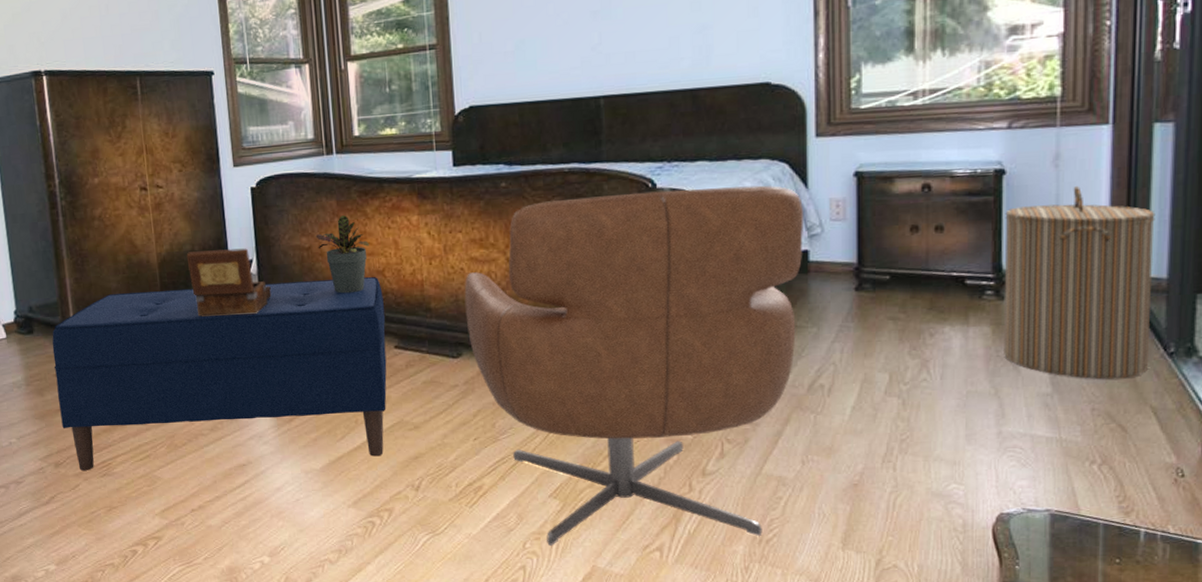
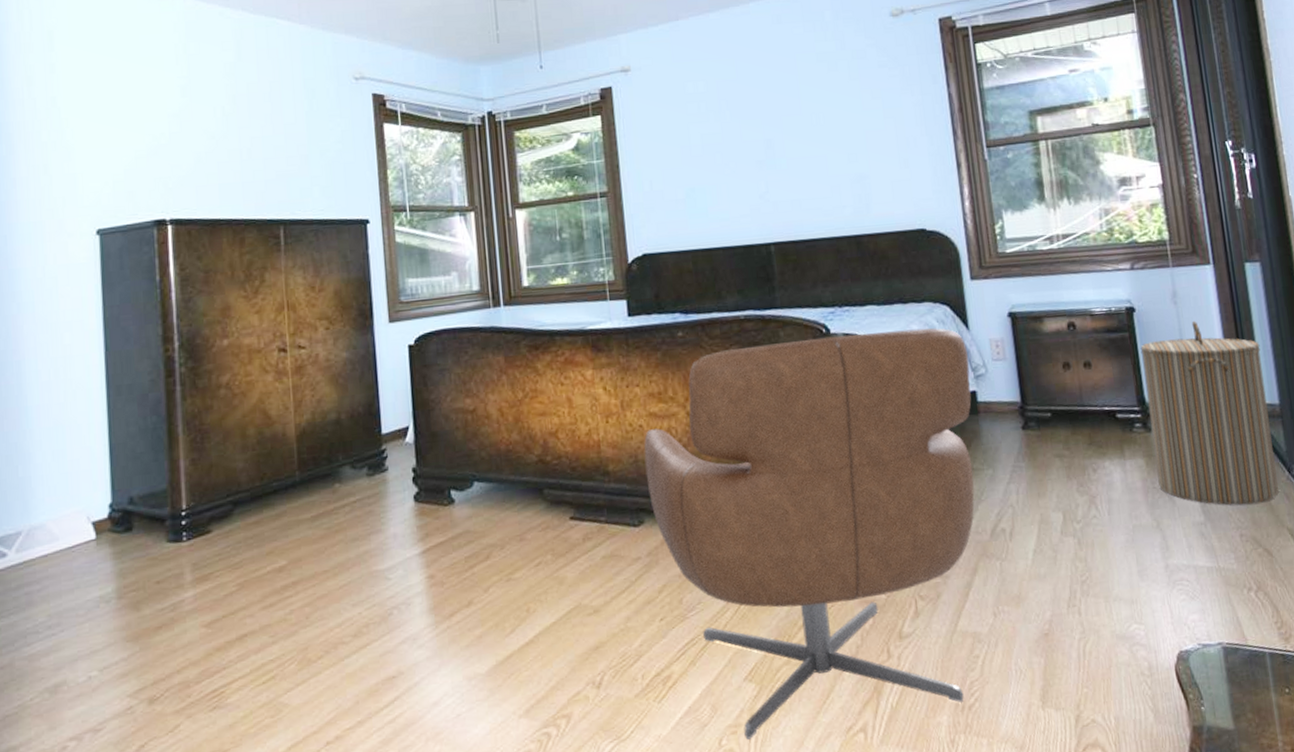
bench: present [52,276,387,471] -> none [156,439,562,706]
decorative box: present [186,248,271,317] -> none [330,414,430,497]
potted plant: present [315,215,369,294] -> none [481,372,540,461]

